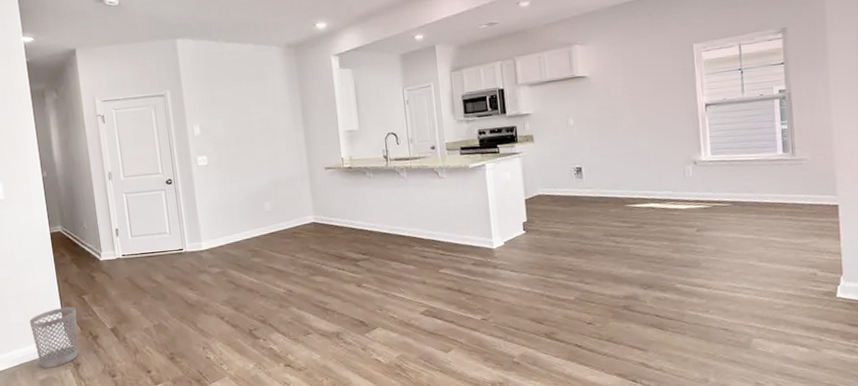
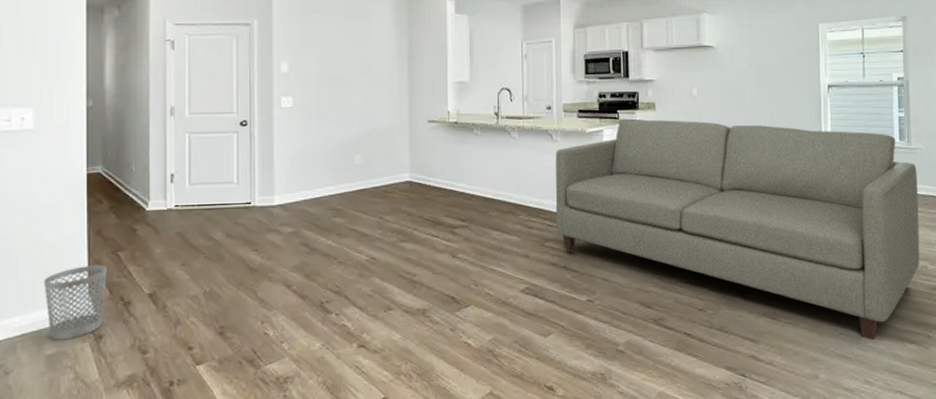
sofa: none [442,147,809,346] -> present [555,118,920,341]

